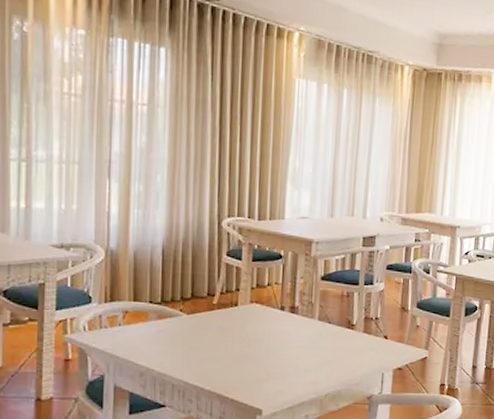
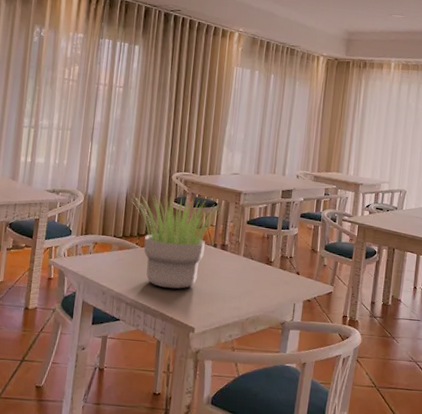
potted plant: none [172,246,291,364] -> present [133,193,224,289]

